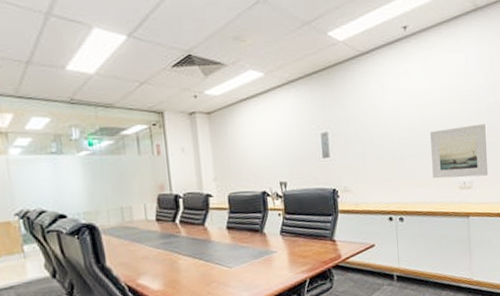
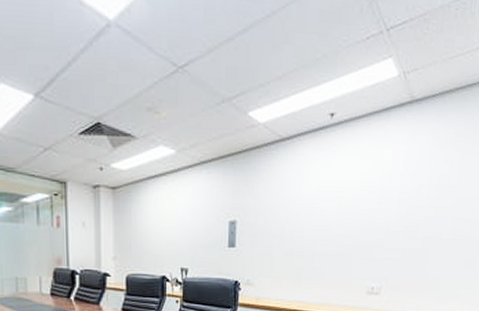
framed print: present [430,124,489,179] -> none [340,228,403,283]

